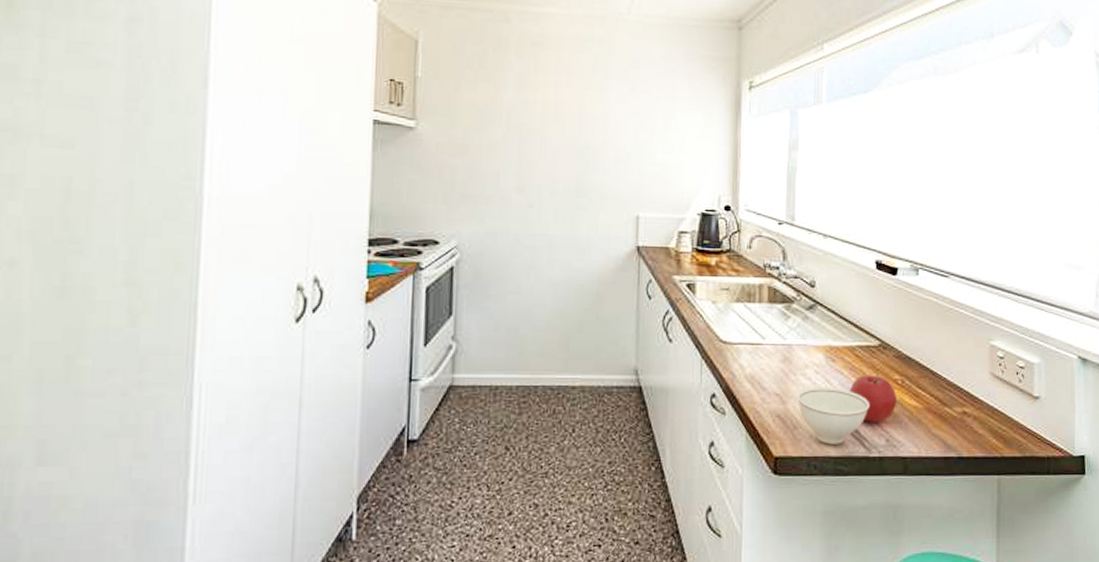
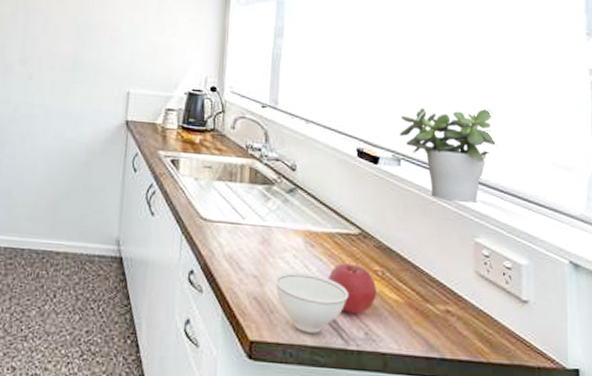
potted plant: none [918,214,1012,308] -> present [400,107,497,204]

